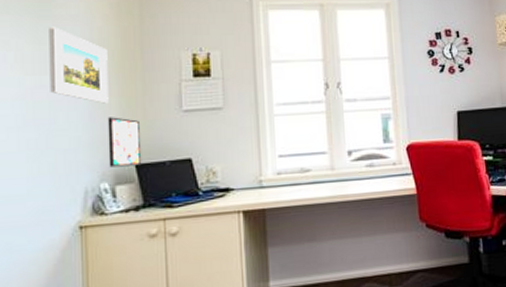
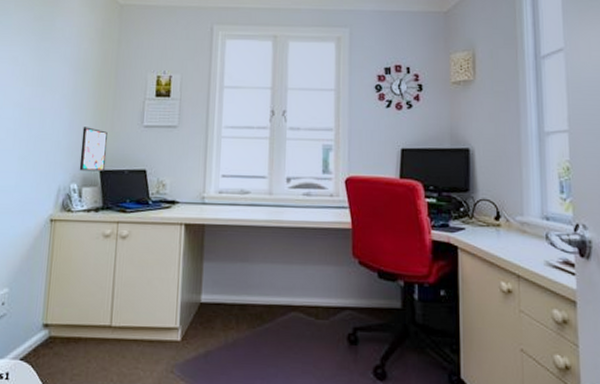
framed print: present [49,27,109,104] -> none [42,47,90,115]

